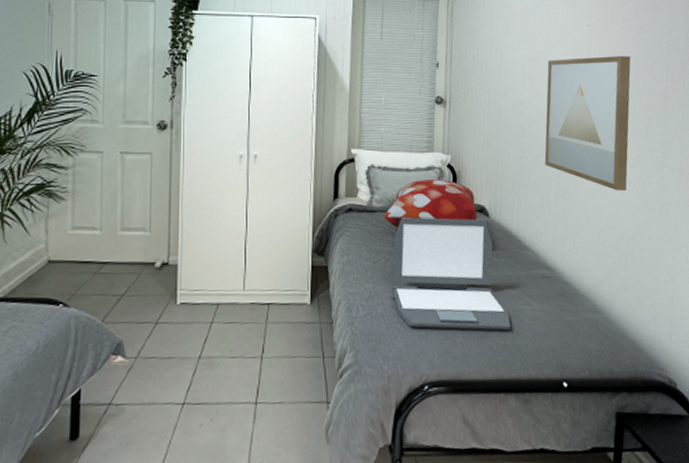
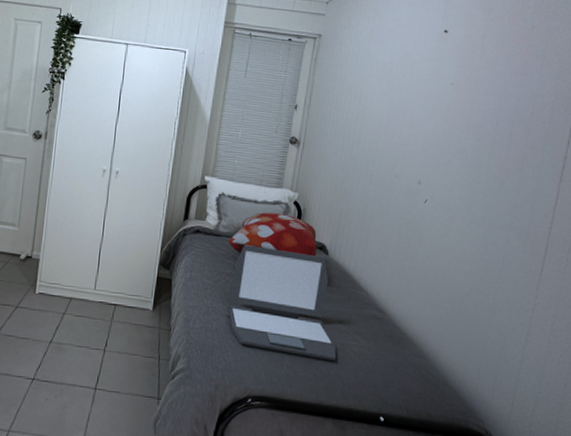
wall art: present [544,56,631,191] -> none [389,114,491,248]

